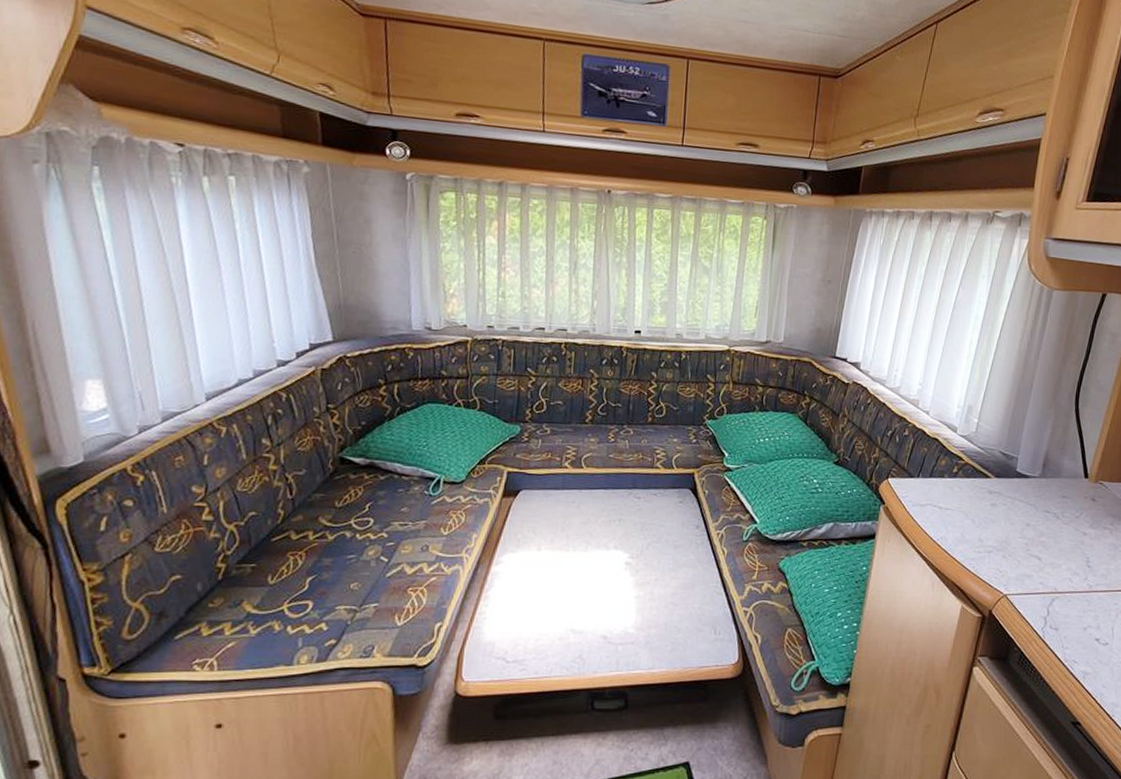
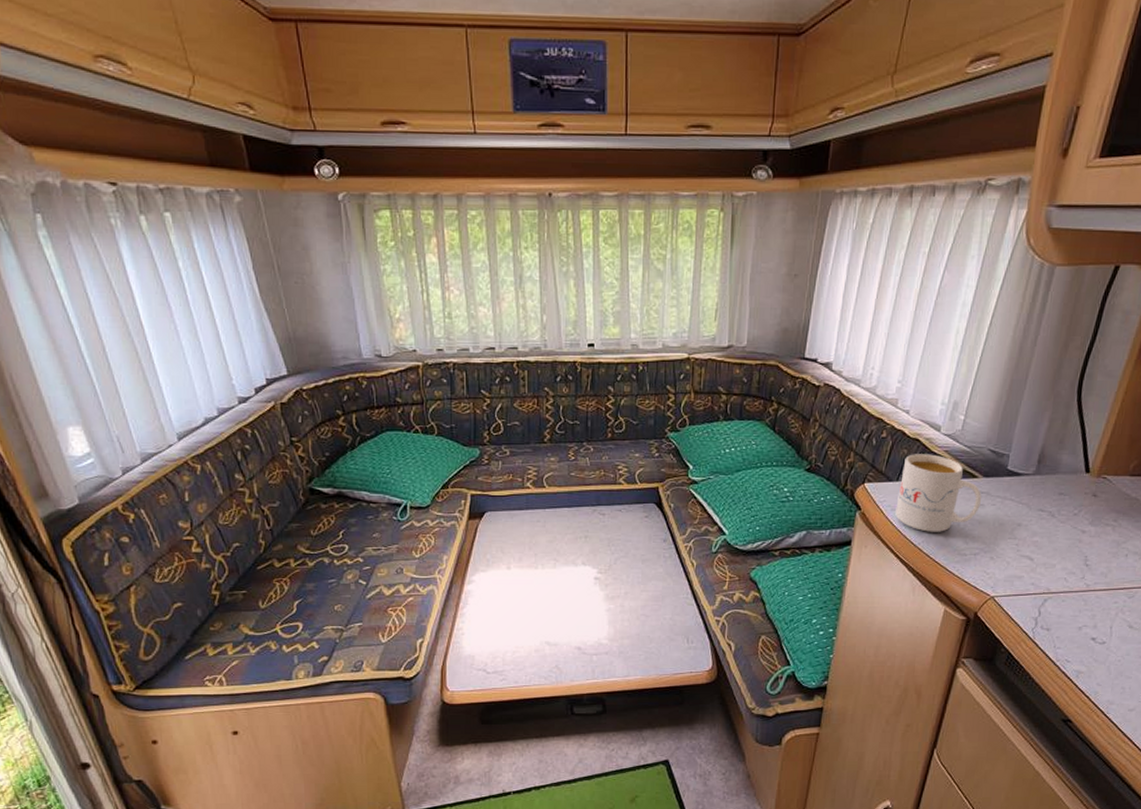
mug: none [916,452,994,529] -> present [895,454,981,532]

